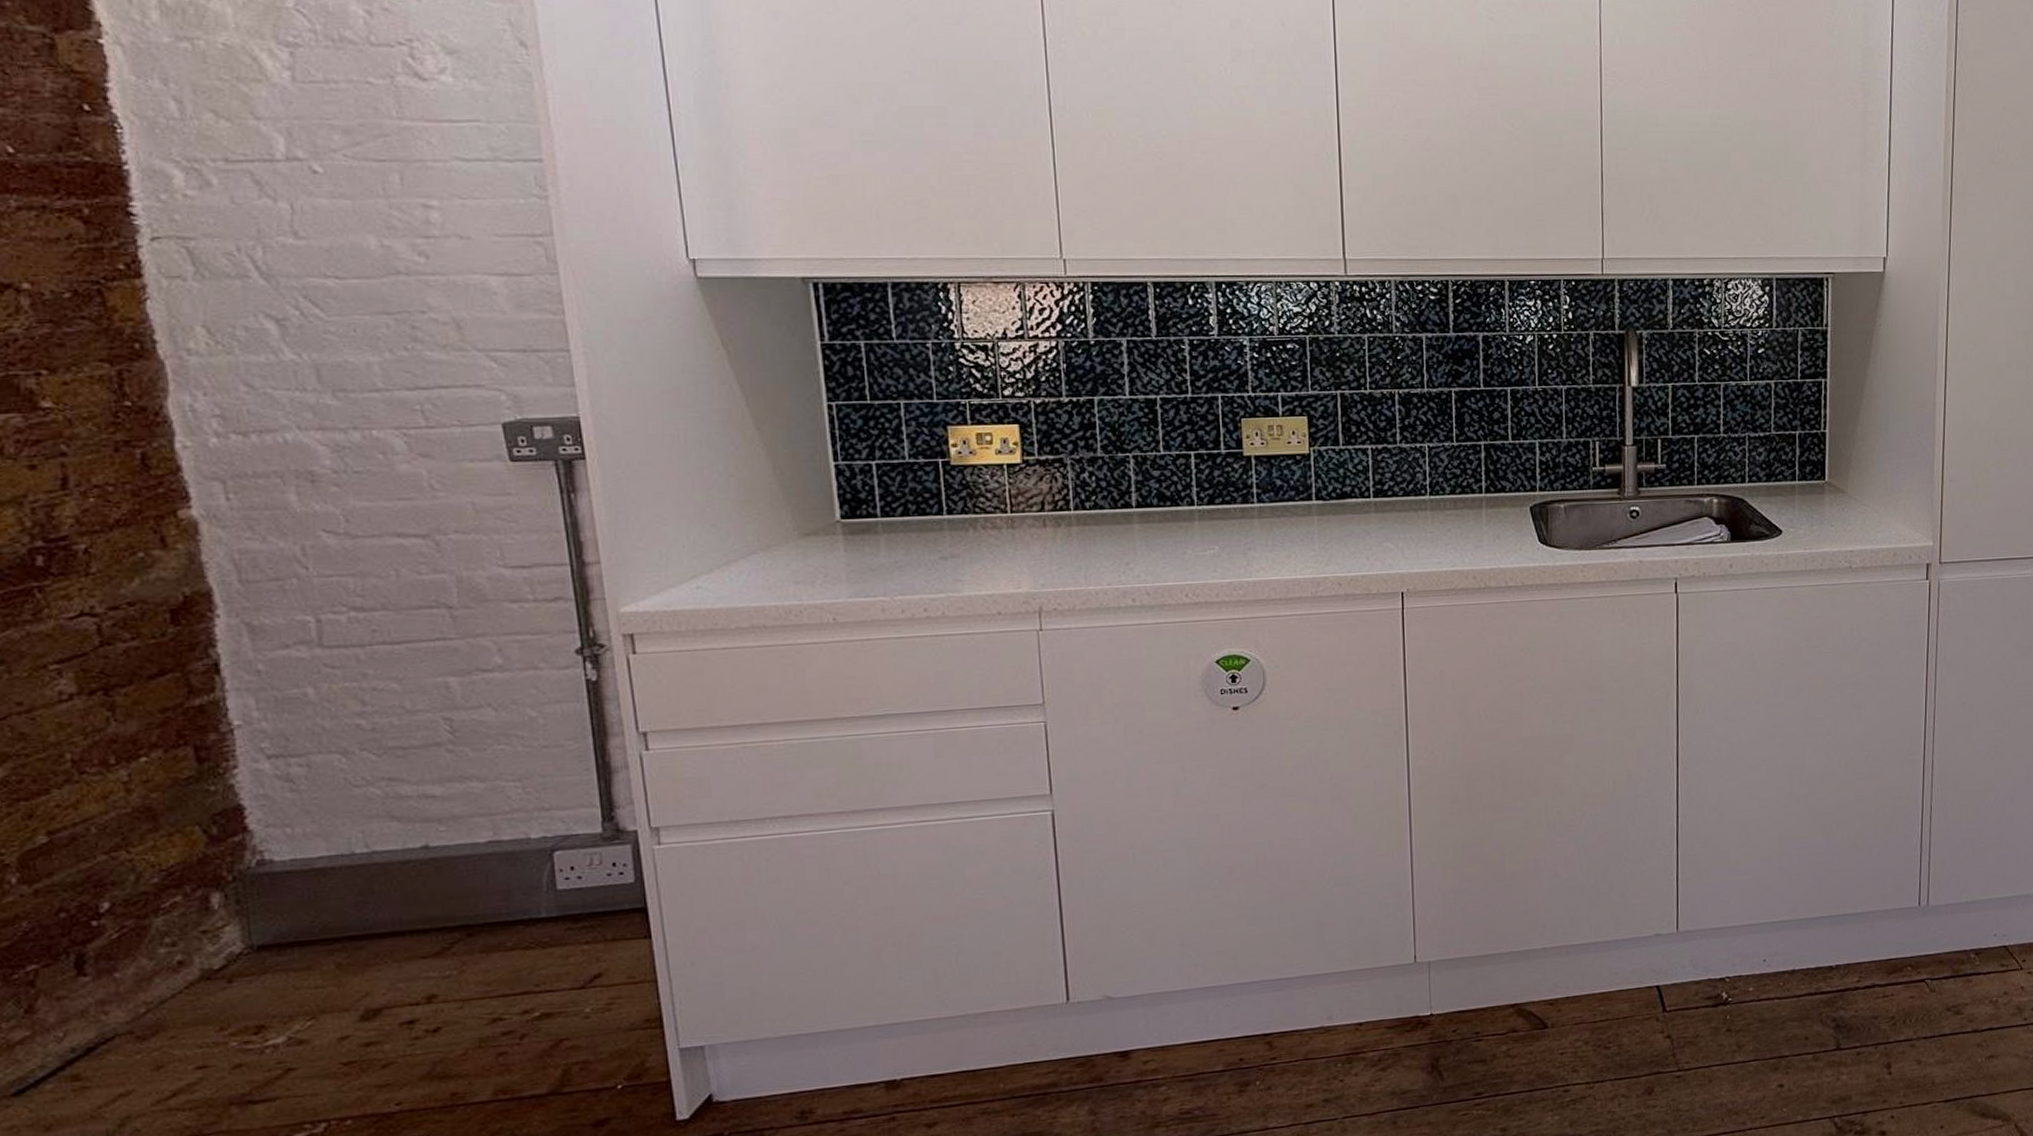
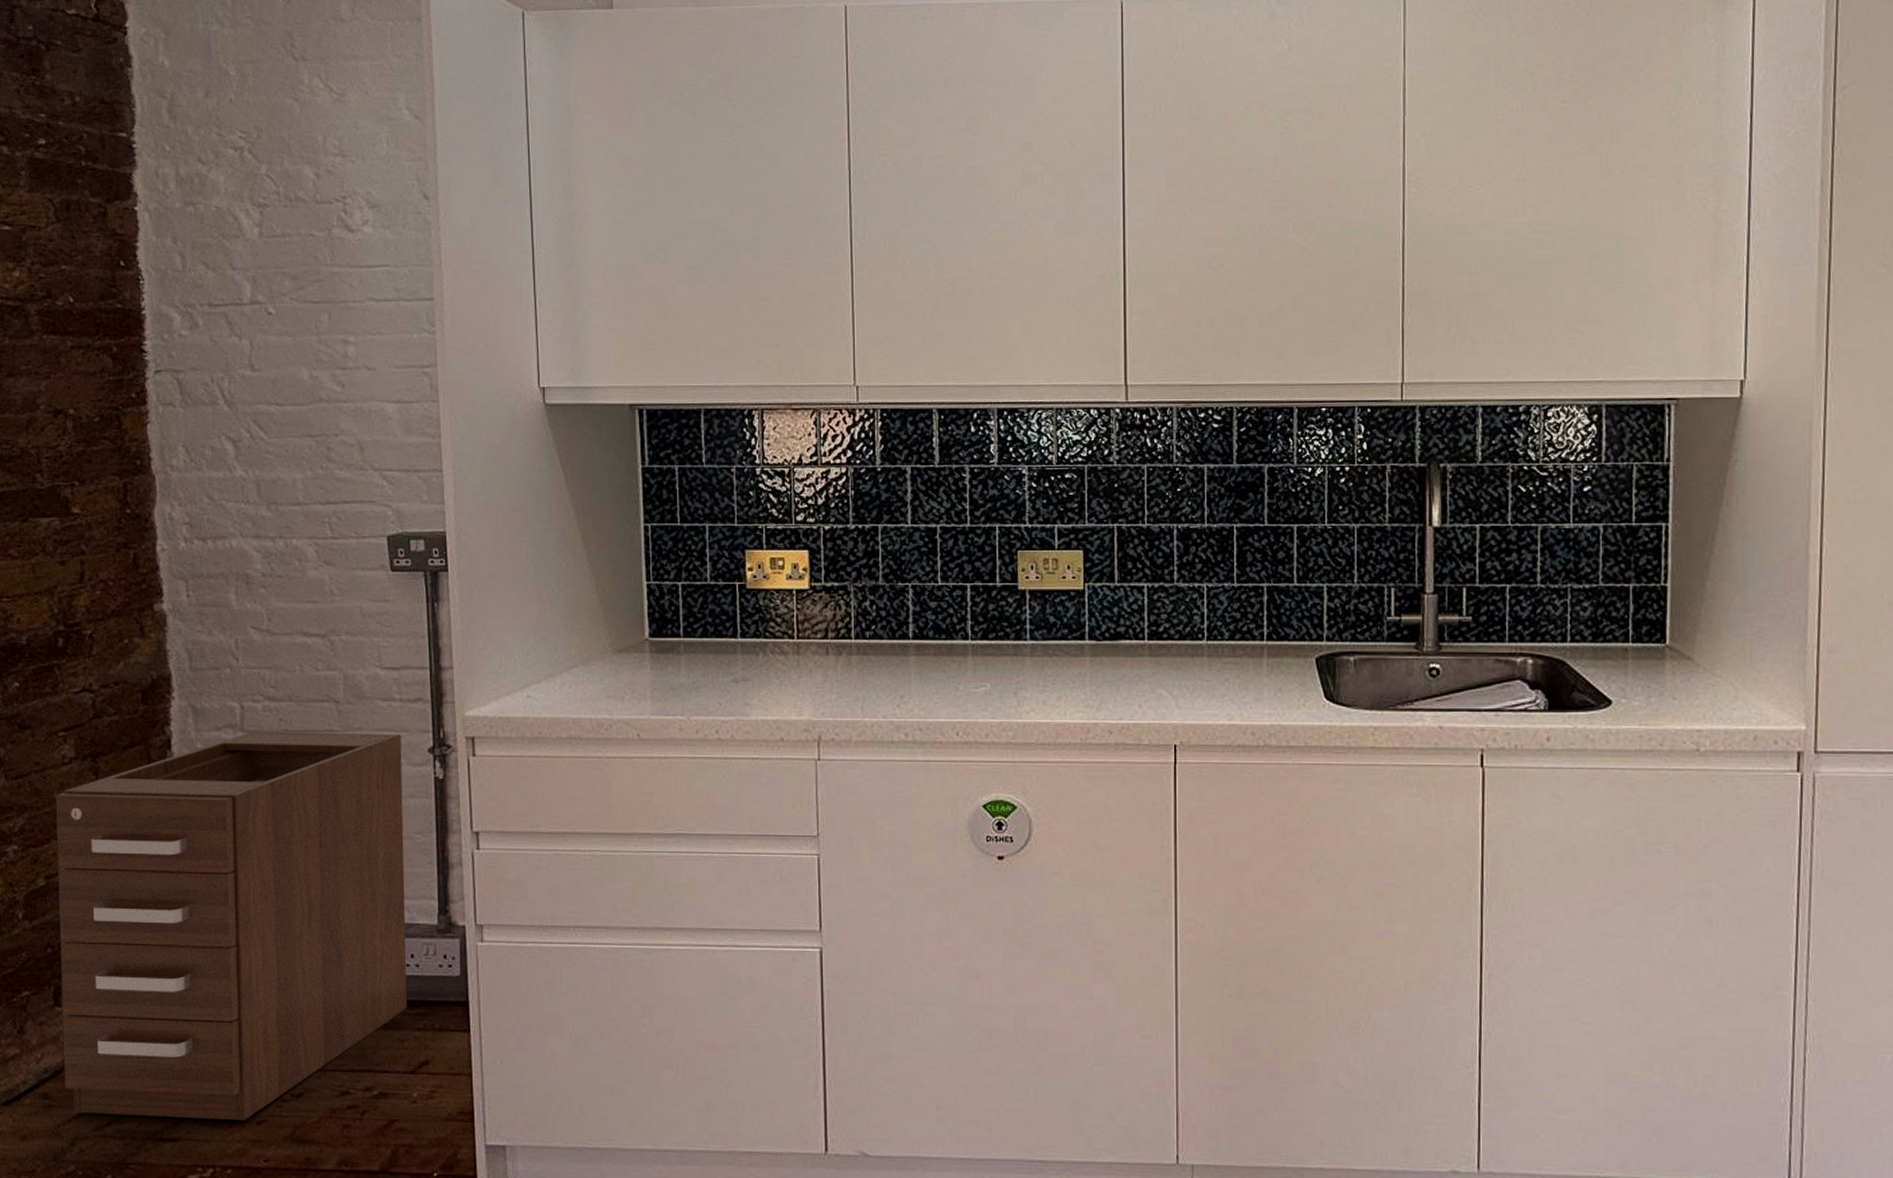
filing cabinet: none [53,637,570,1091] -> present [56,730,408,1120]

